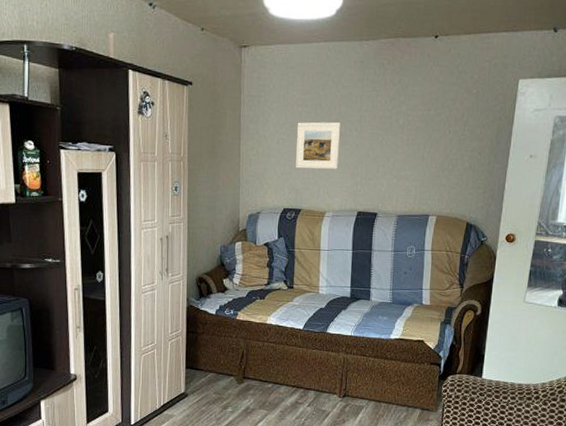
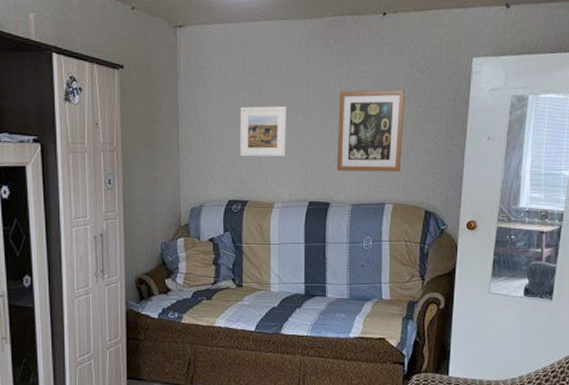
wall art: none [385,108,453,187] -> present [337,89,405,172]

